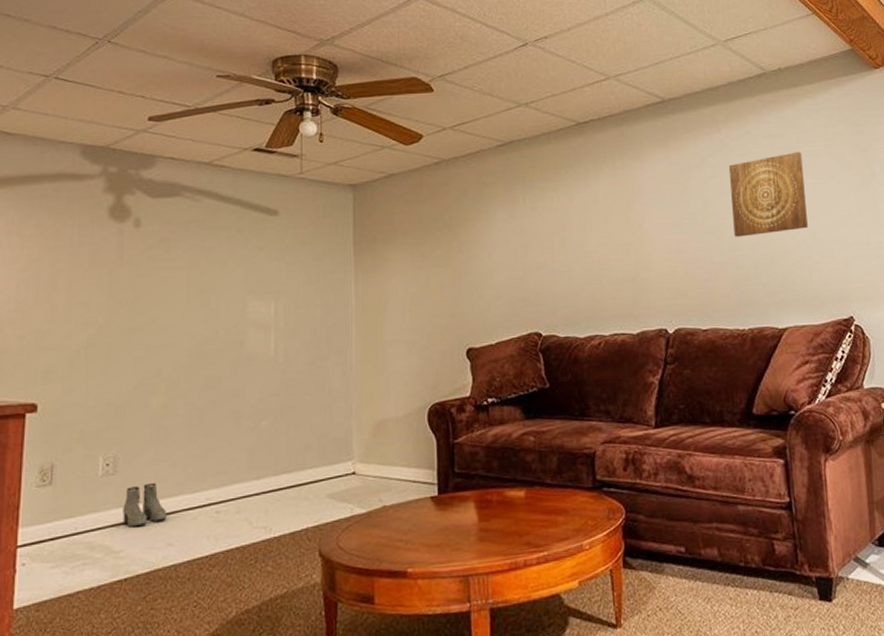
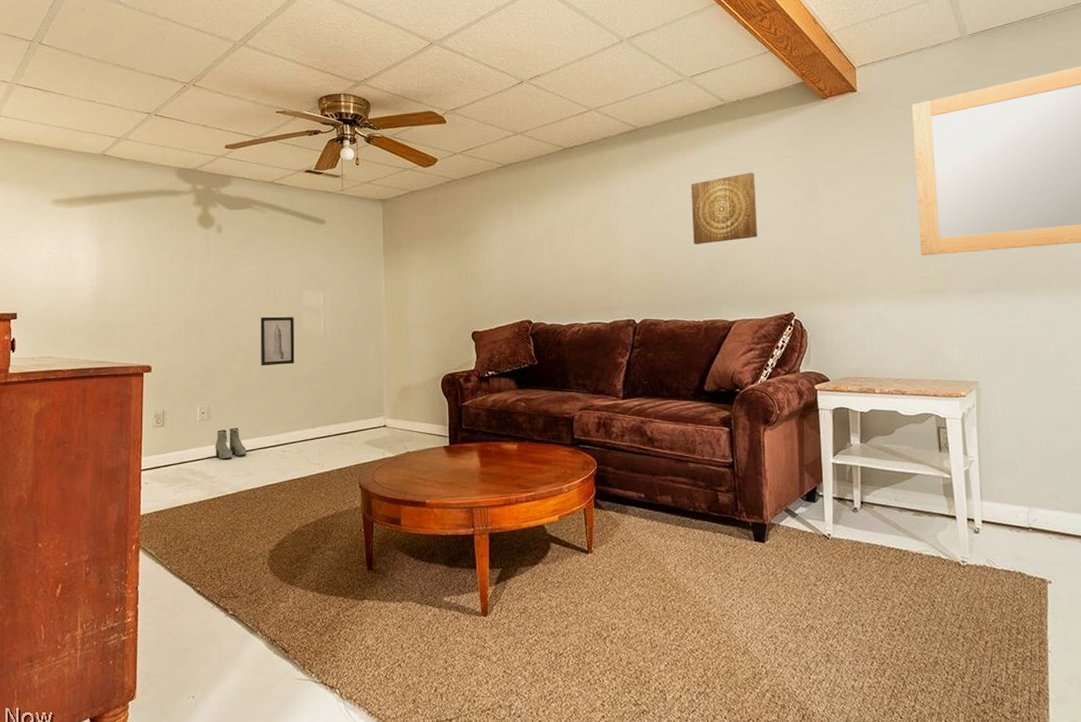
wall art: none [189,334,235,400] -> present [260,316,295,366]

